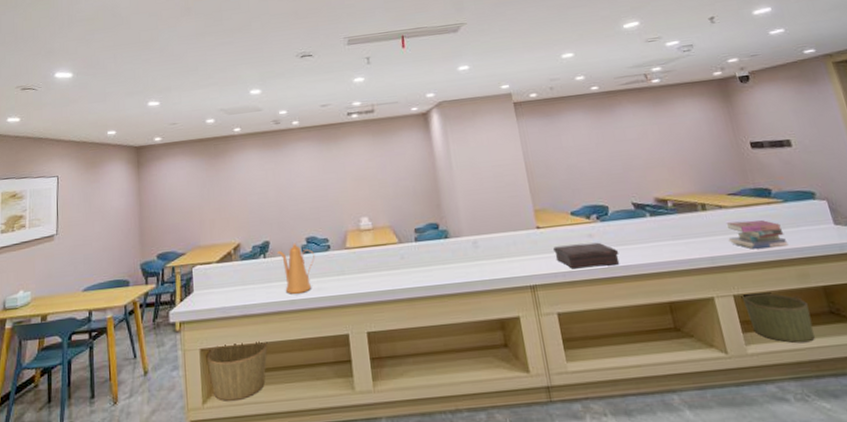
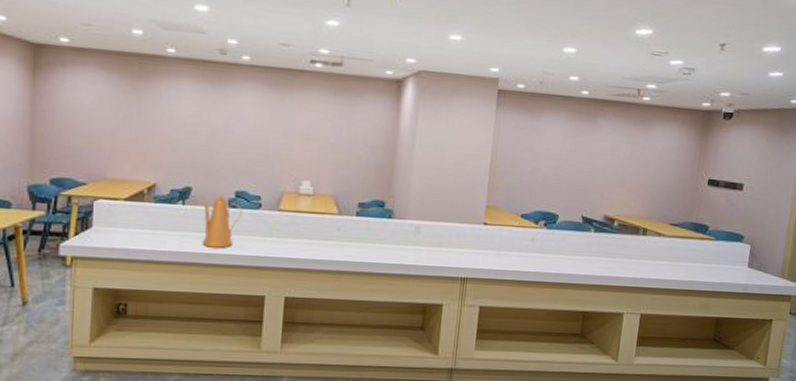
basket: present [206,341,268,401] -> none [99,287,173,343]
decorative box: present [553,242,620,269] -> none [494,245,555,271]
books: present [727,220,789,249] -> none [655,250,704,279]
basket: present [742,293,815,344] -> none [646,315,699,361]

